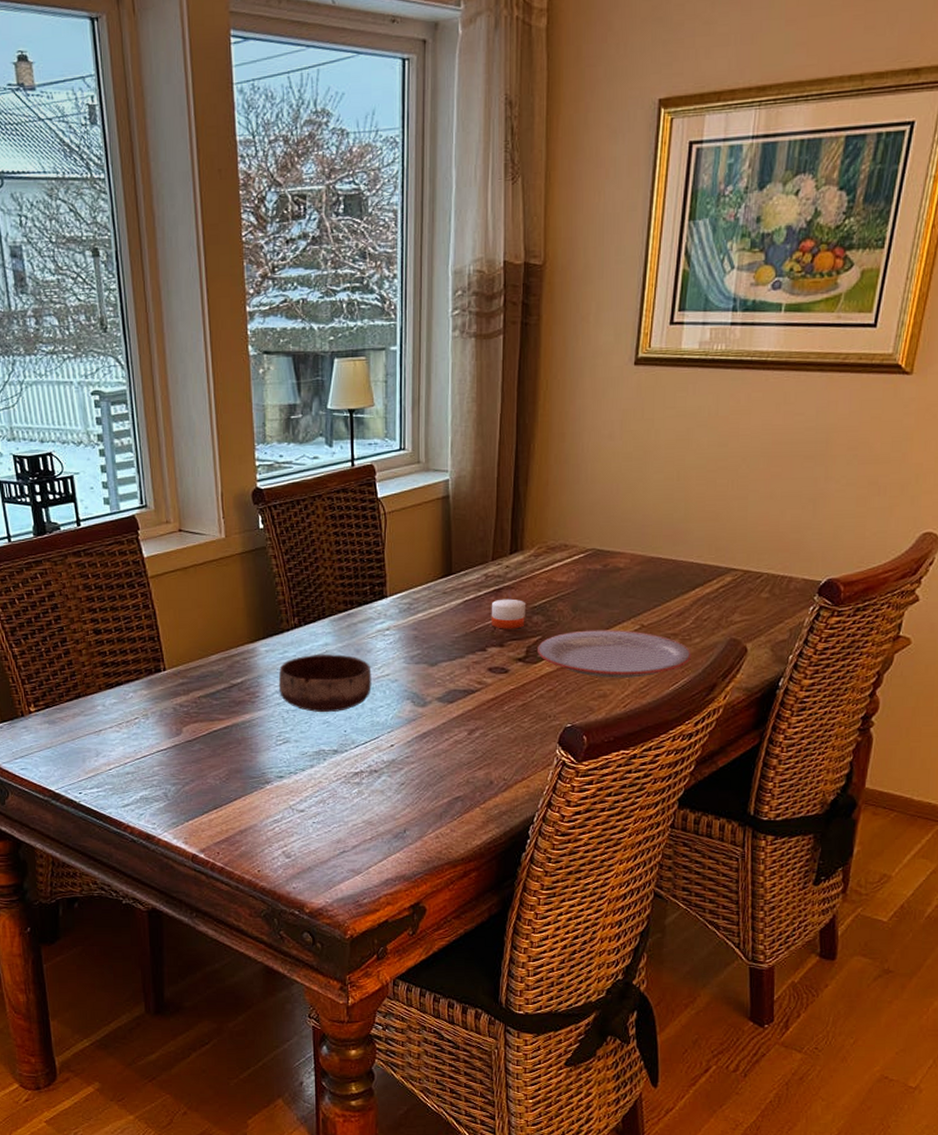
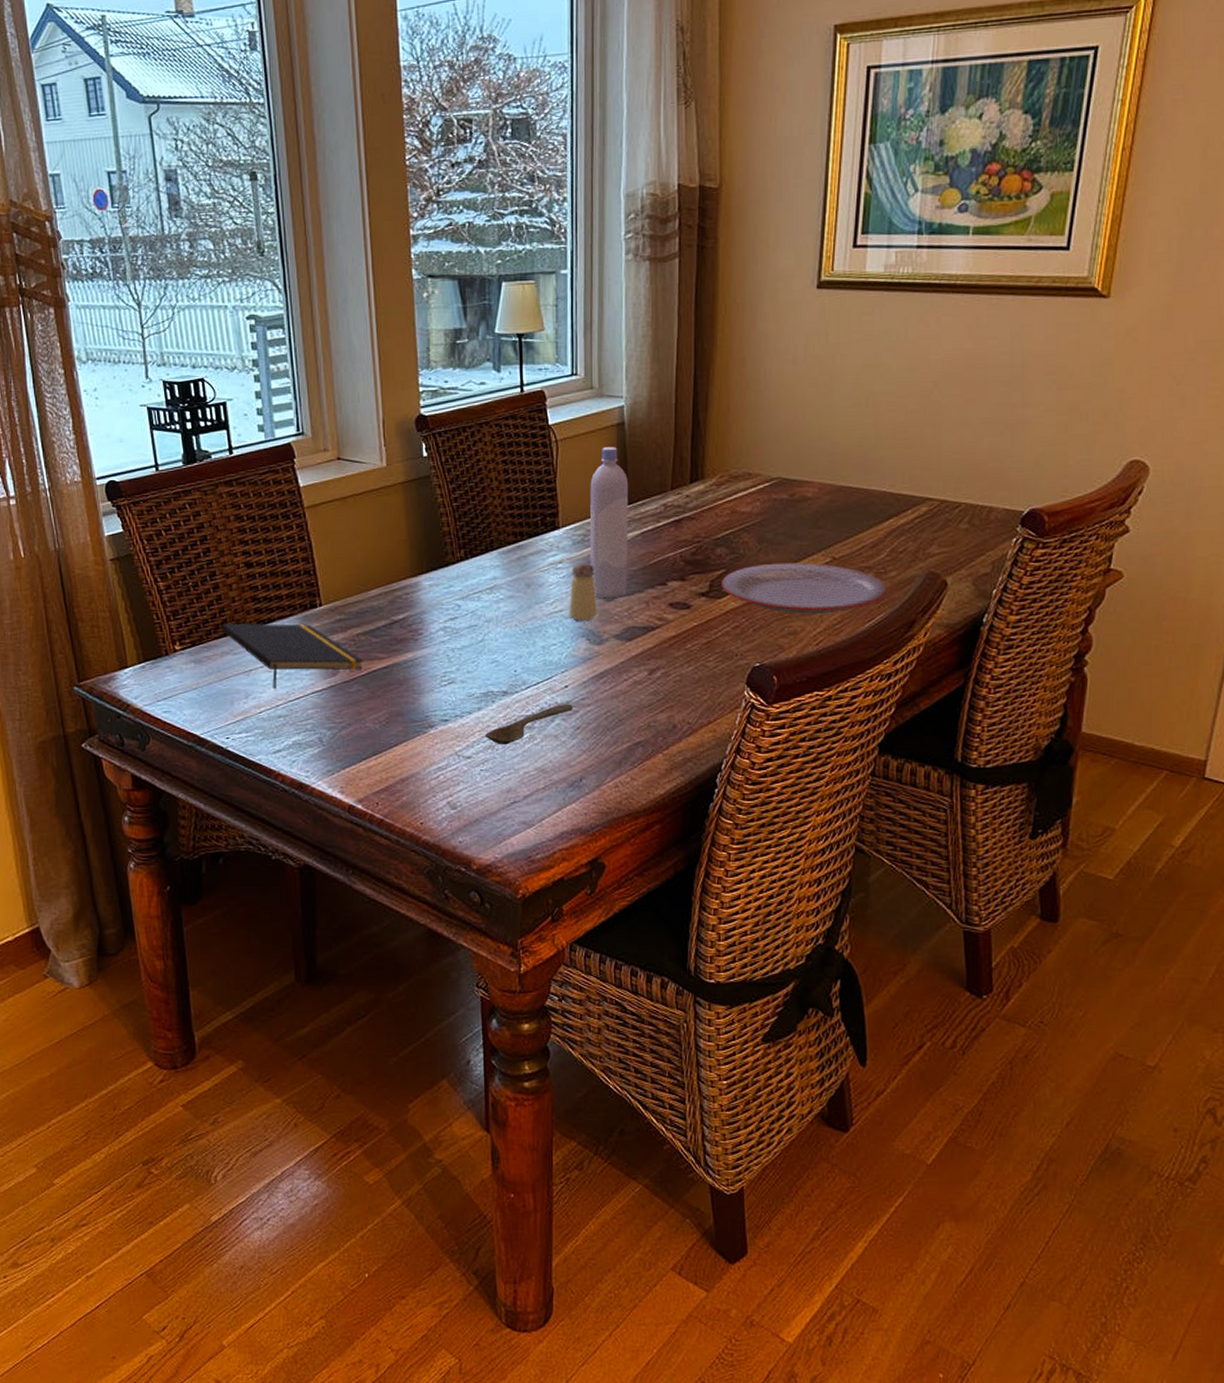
notepad: none [73,686,205,748] -> present [222,623,364,689]
bowl: present [278,654,372,713] -> none [443,589,544,652]
spoon: none [316,761,398,800] -> present [484,704,573,745]
saltshaker: none [395,630,421,684] -> present [569,563,597,621]
bottle: none [415,519,452,663] -> present [589,447,628,598]
candle: present [491,598,525,629] -> none [671,530,708,562]

